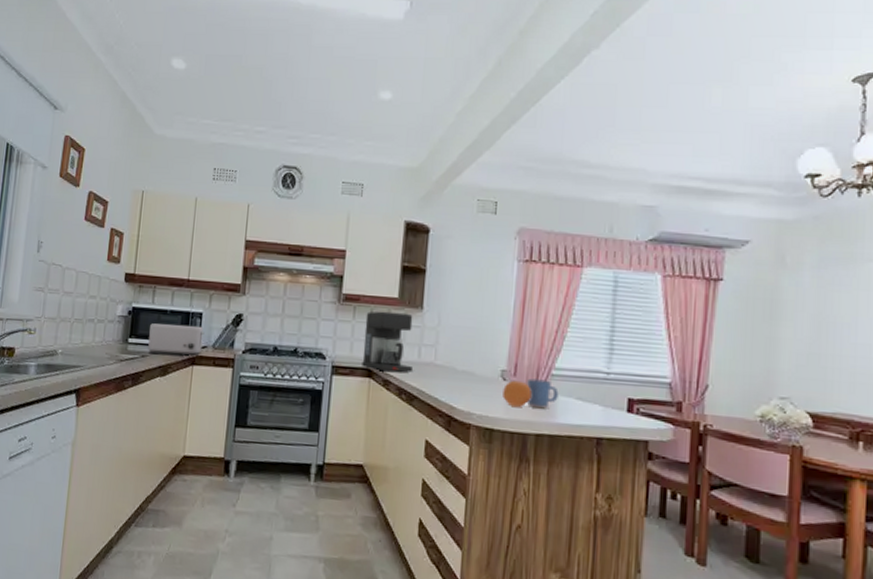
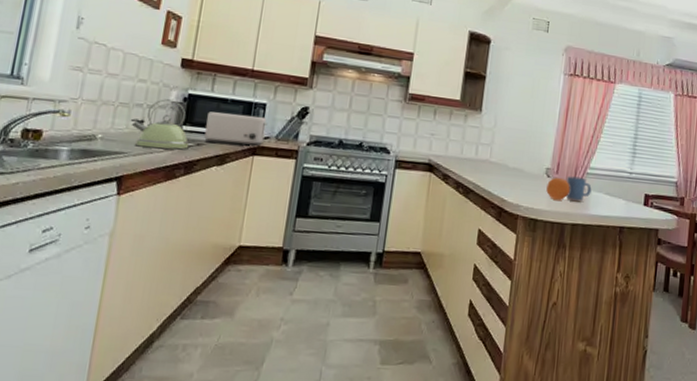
kettle: none [84,313,135,362] -> present [130,99,189,150]
coffee maker: present [362,311,414,373] -> none [424,111,473,168]

